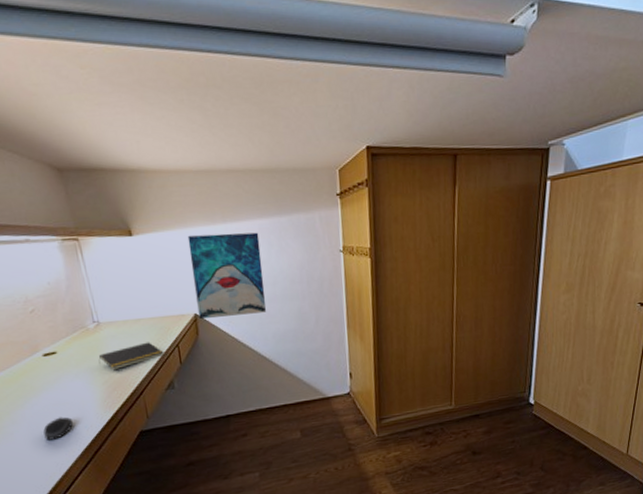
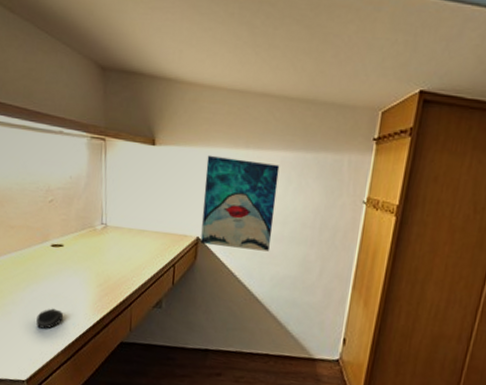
notepad: present [98,342,165,371] -> none [98,255,160,276]

